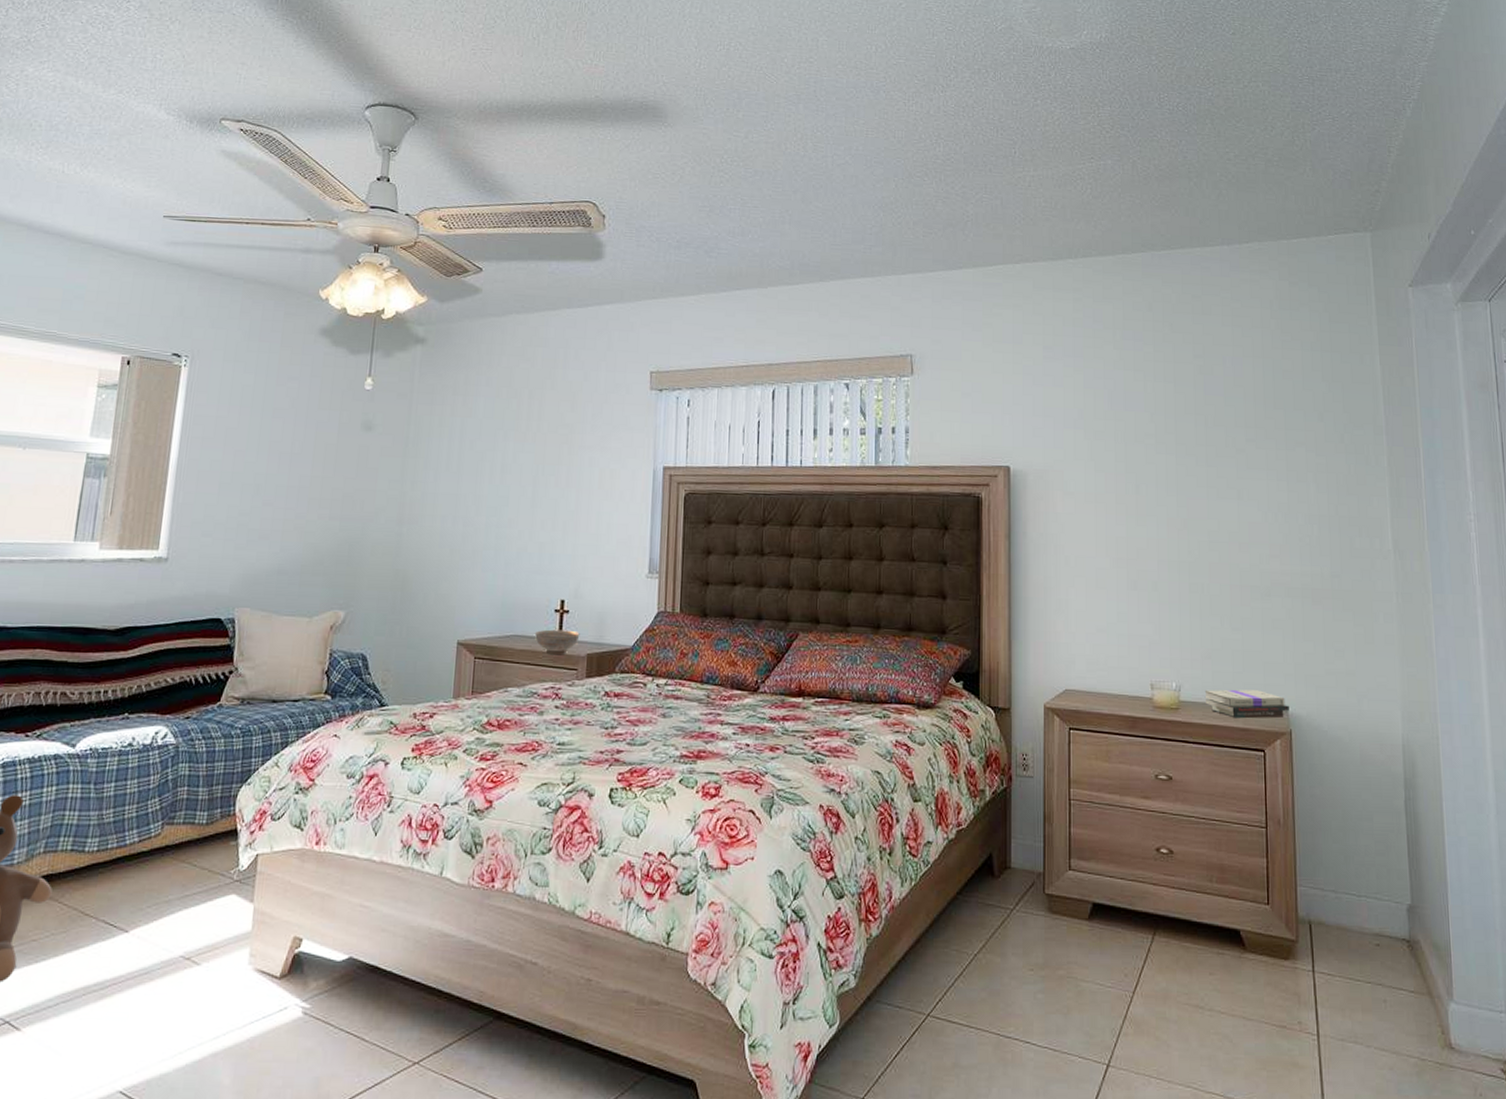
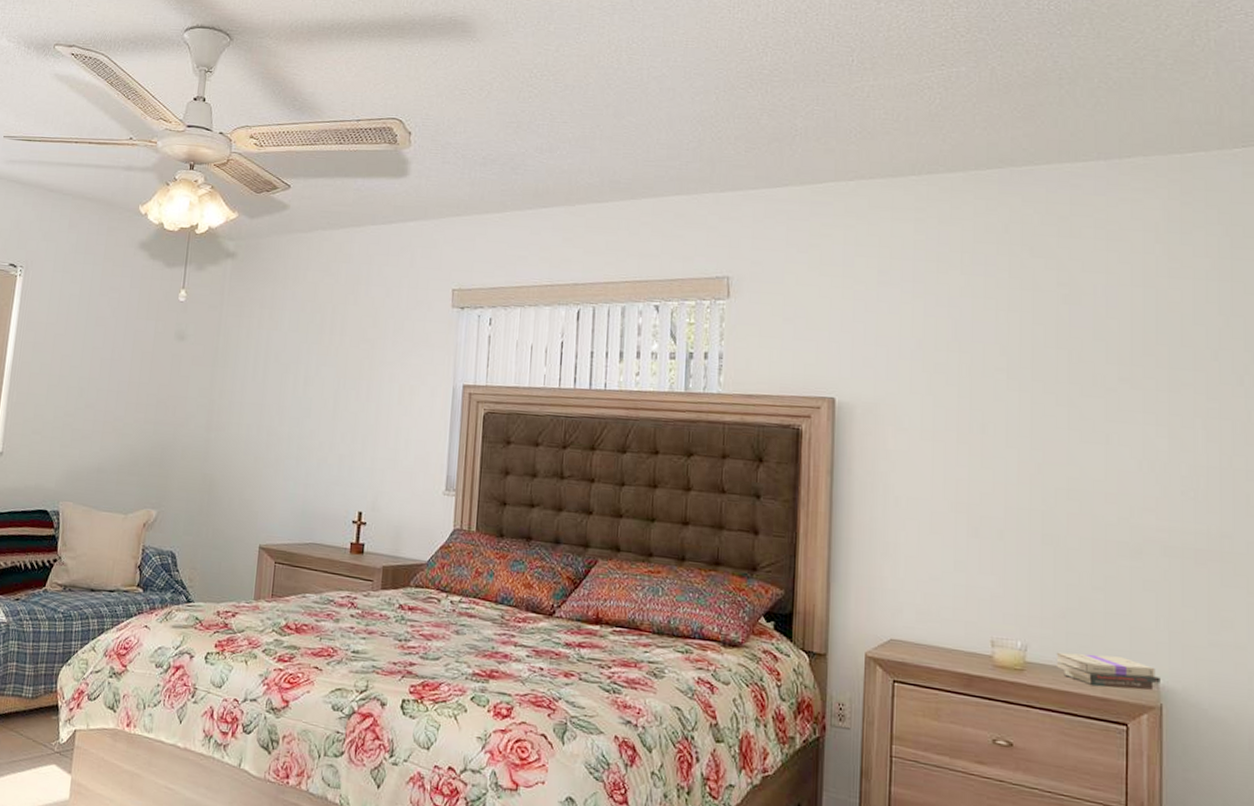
decorative bowl: present [535,629,580,655] -> none [333,539,376,566]

